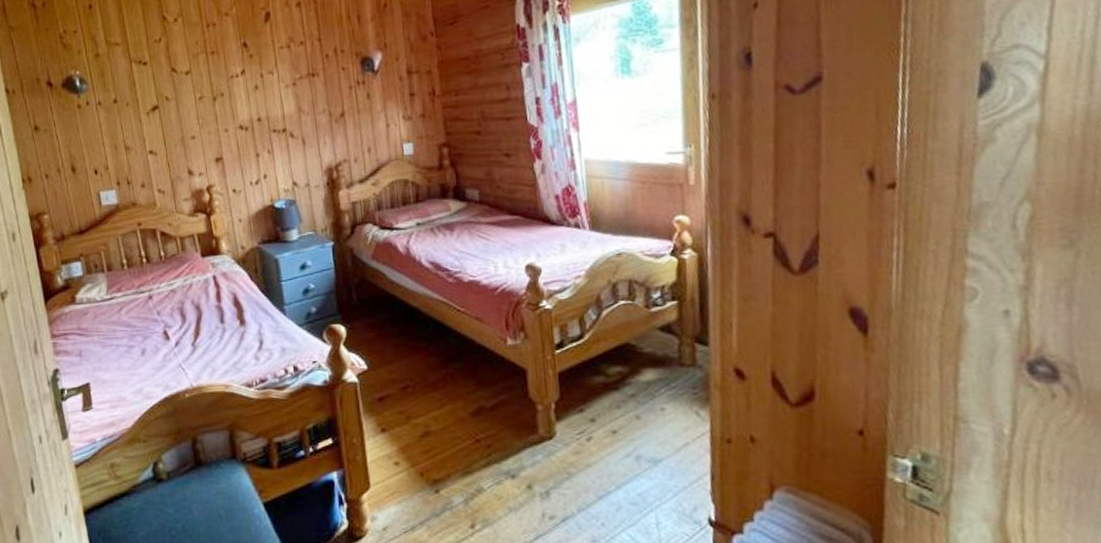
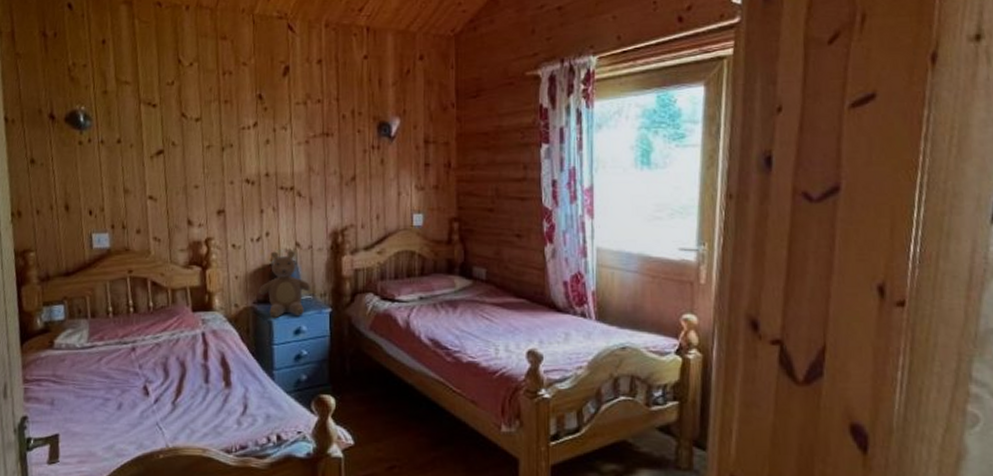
teddy bear: none [263,189,312,256] -> present [259,250,311,318]

